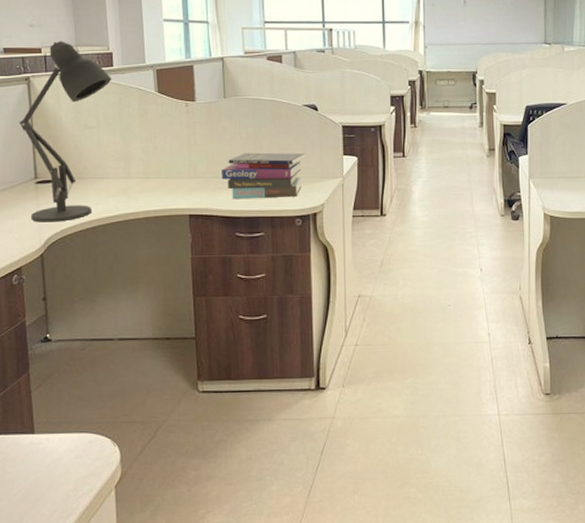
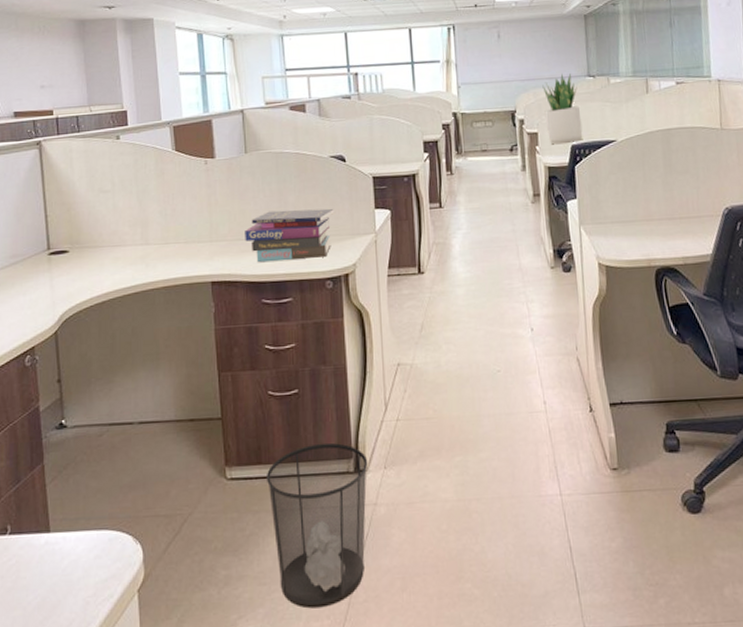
desk lamp: present [19,41,112,222] -> none [30,101,127,297]
waste bin: none [234,363,328,506] -> present [266,443,368,609]
planter: none [502,40,537,105] -> present [542,73,583,145]

